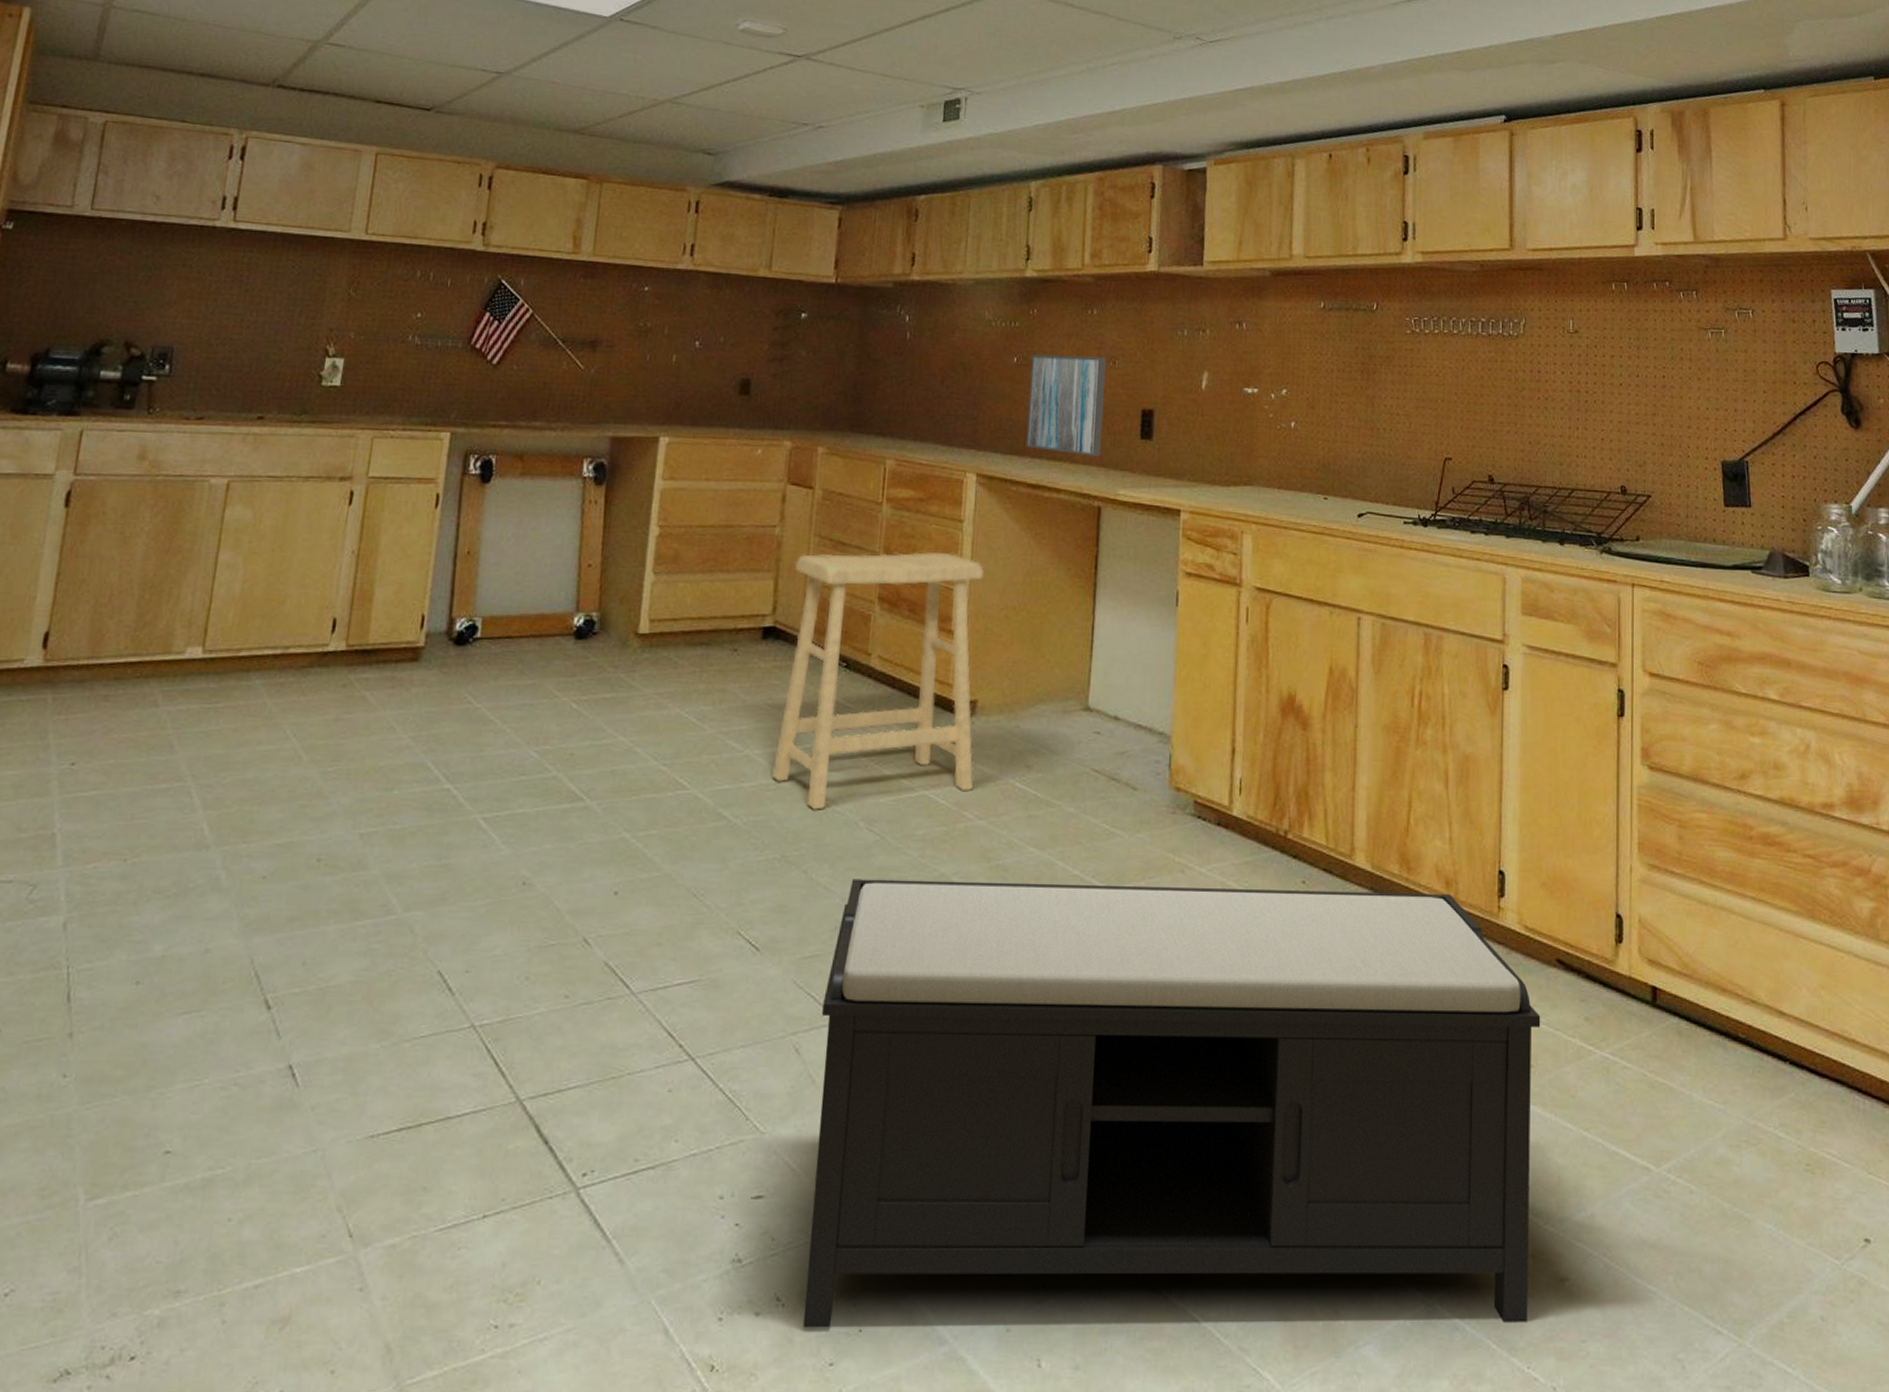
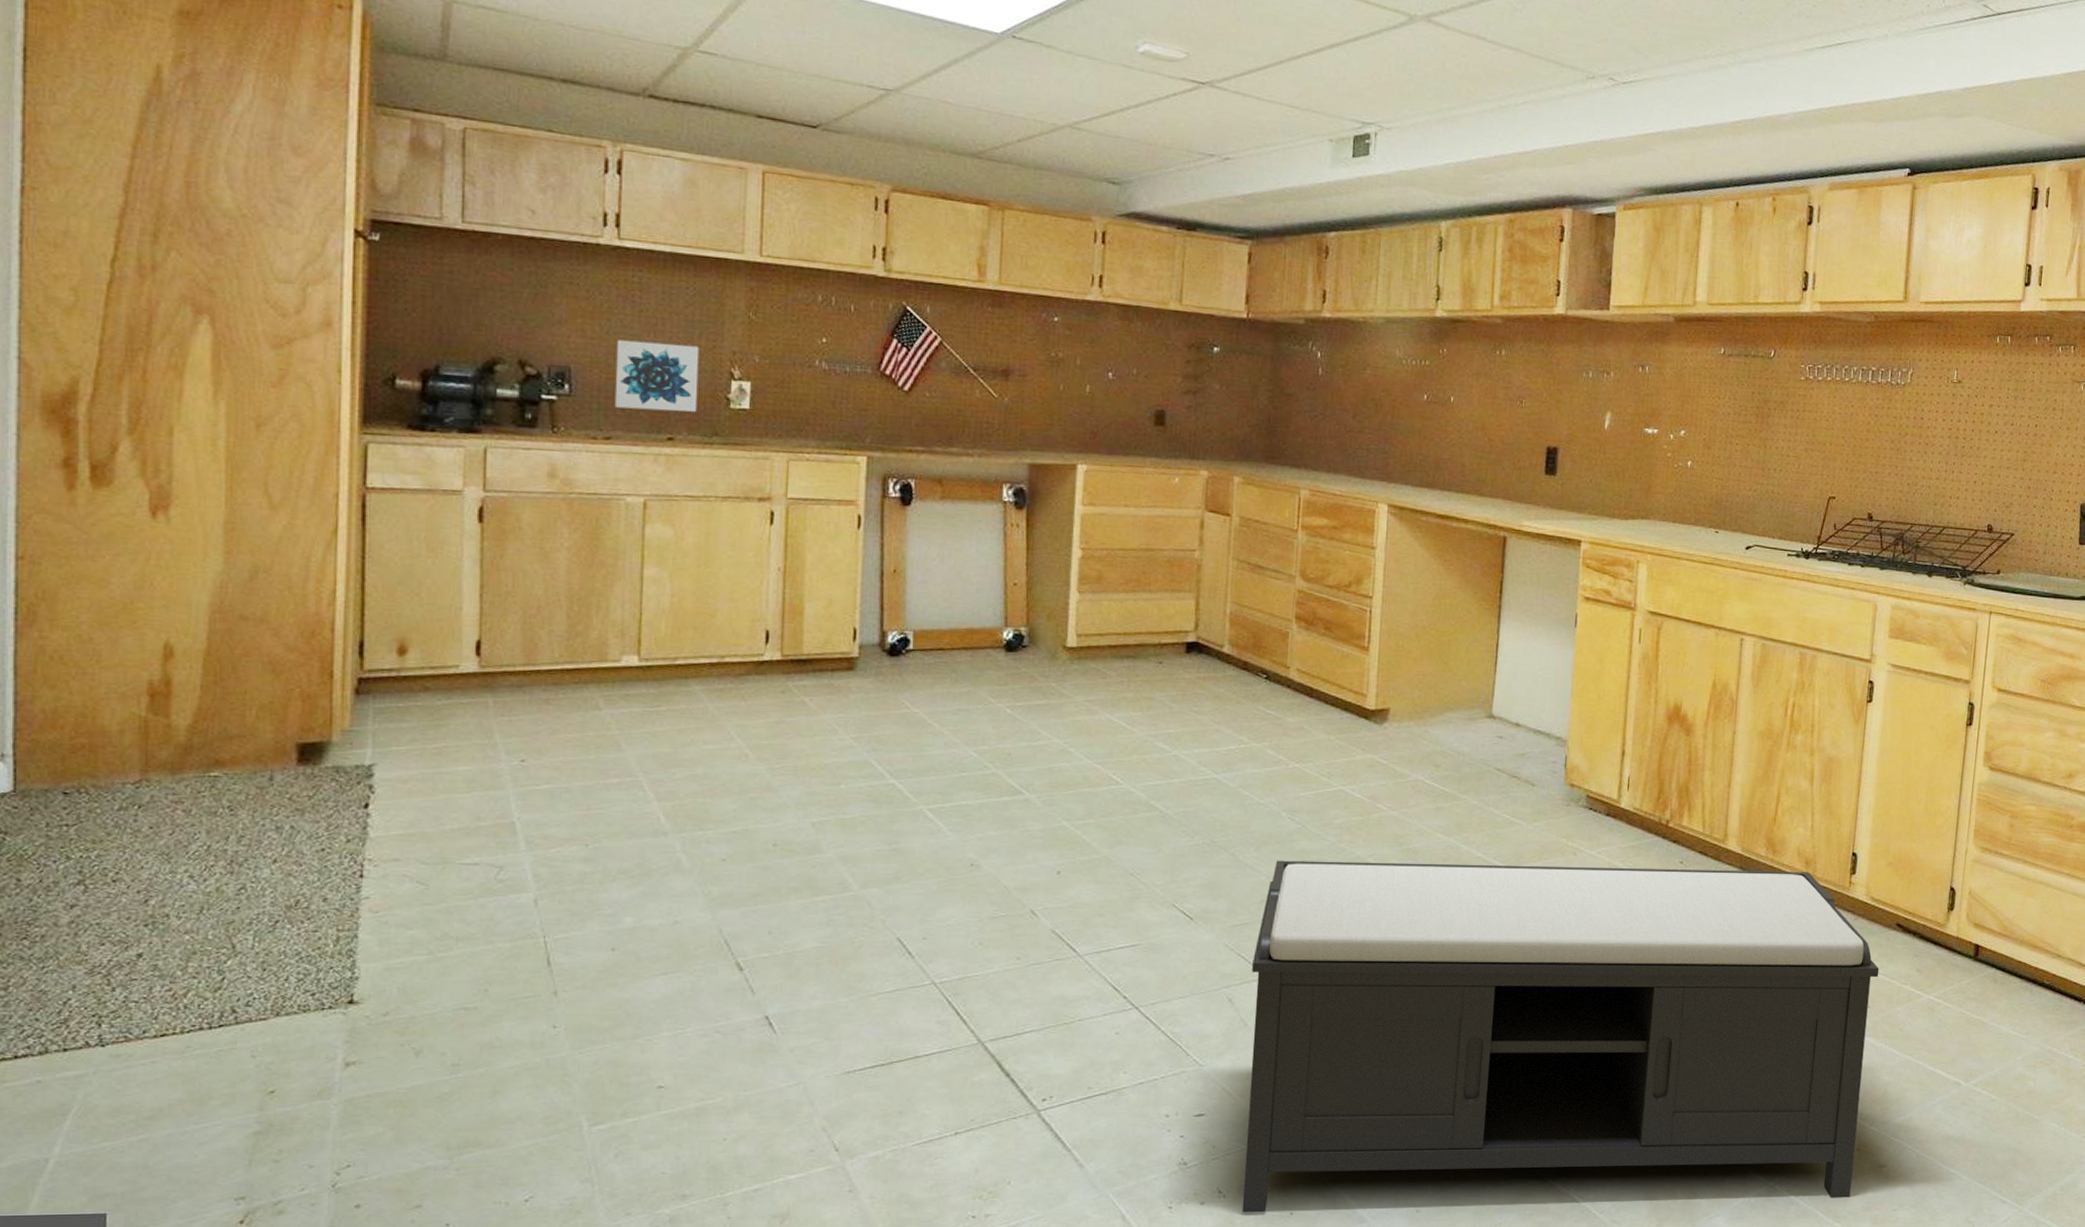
wall art: none [210,319,299,390] -> present [614,339,700,412]
stool: present [772,552,985,810] -> none [1200,576,1396,803]
wall art: present [1025,354,1107,457] -> none [1435,392,1514,490]

